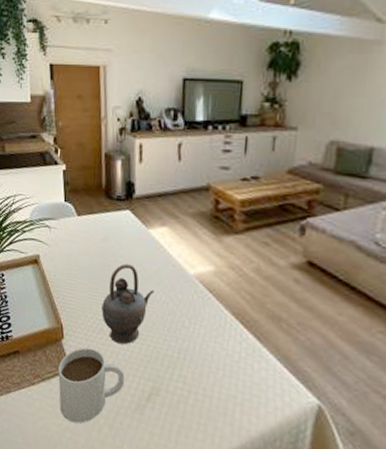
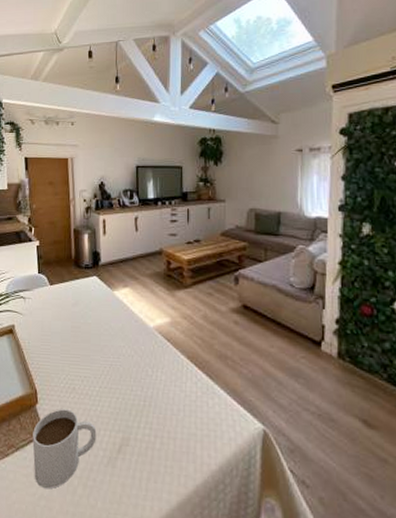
teapot: present [101,263,154,345] -> none [73,324,120,400]

